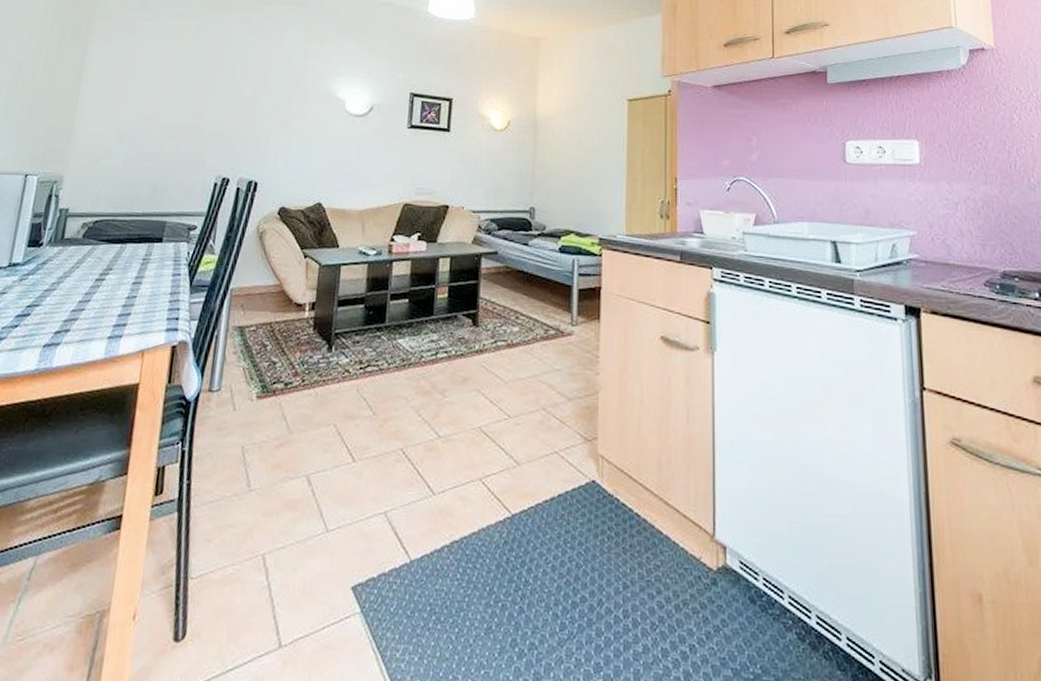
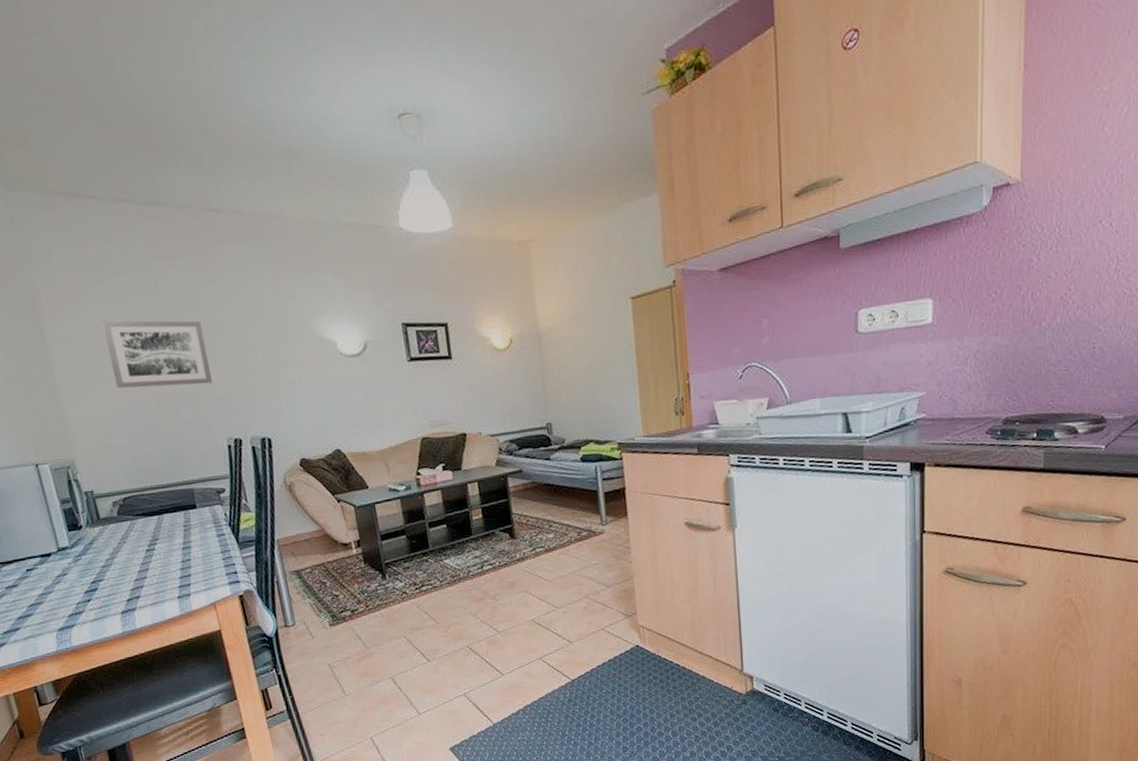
wall art: none [131,53,228,122] -> present [102,320,213,389]

